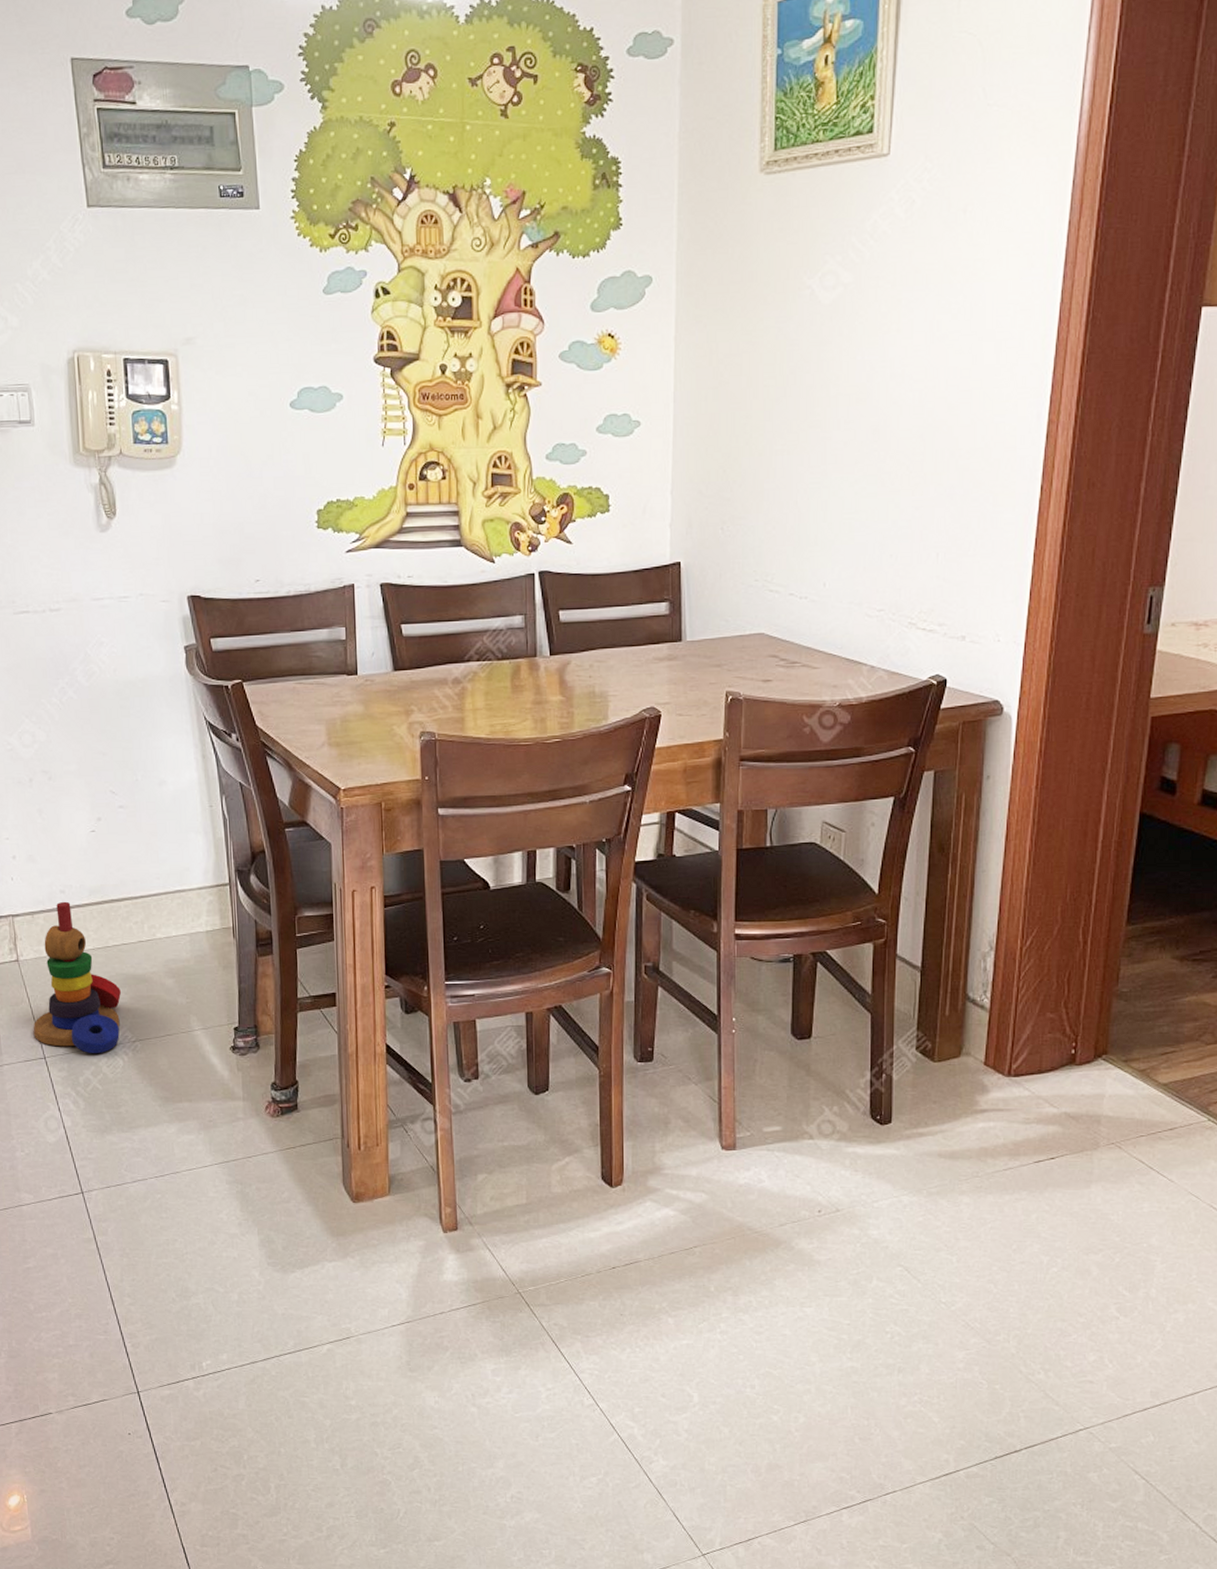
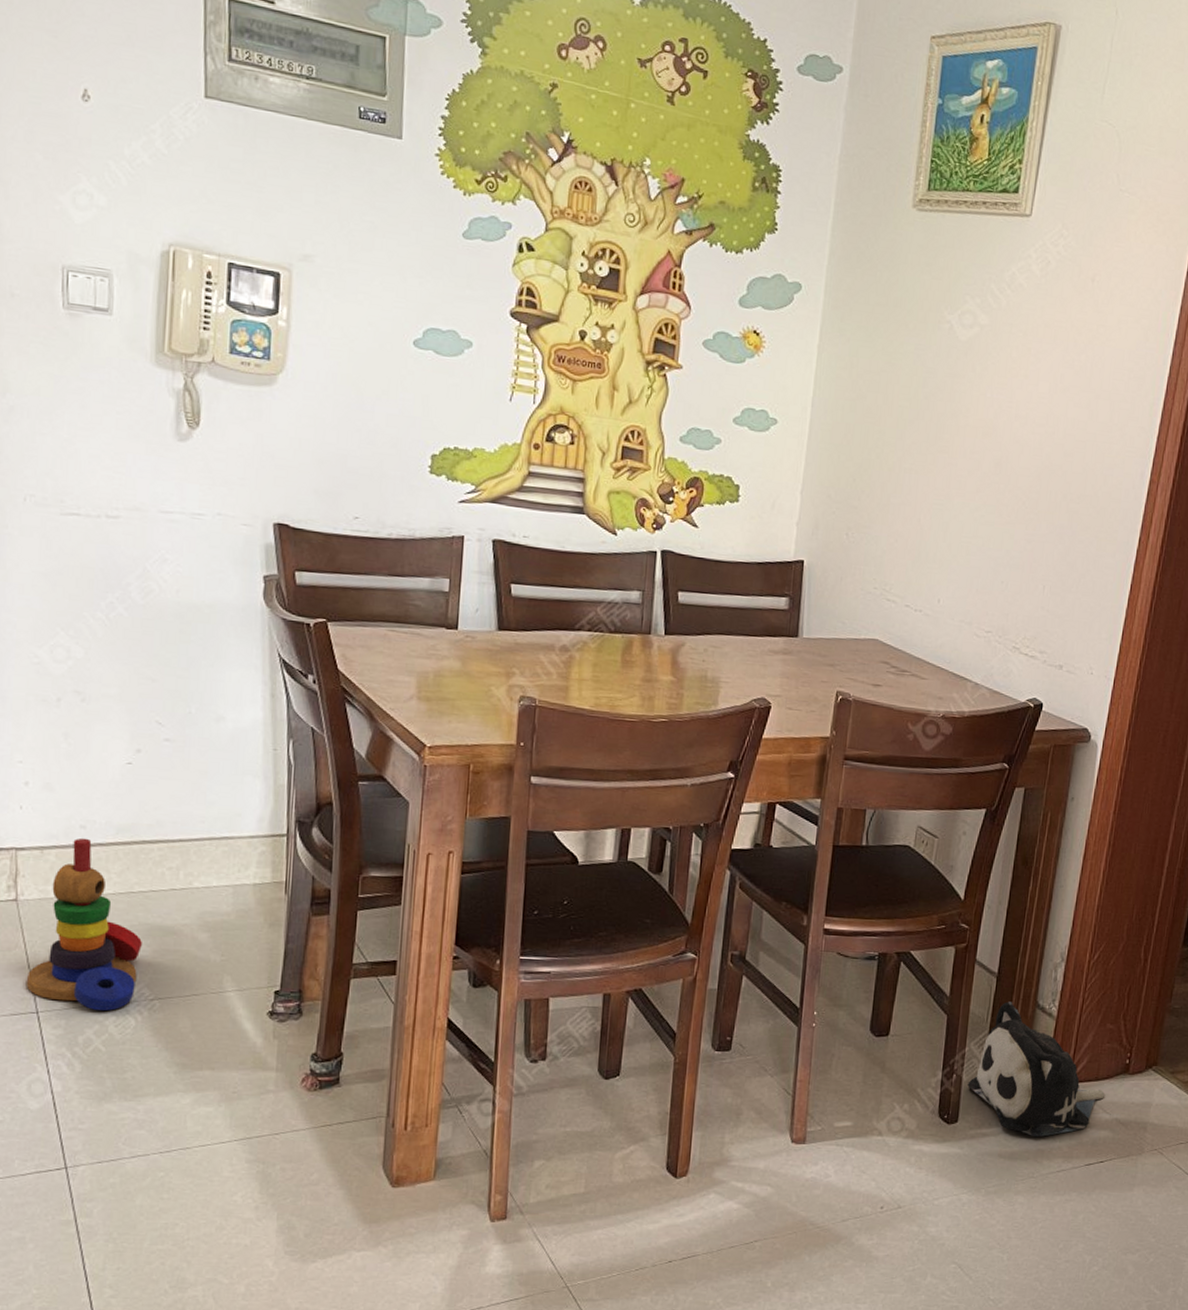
plush toy: none [899,996,1050,1134] -> present [967,1001,1105,1137]

